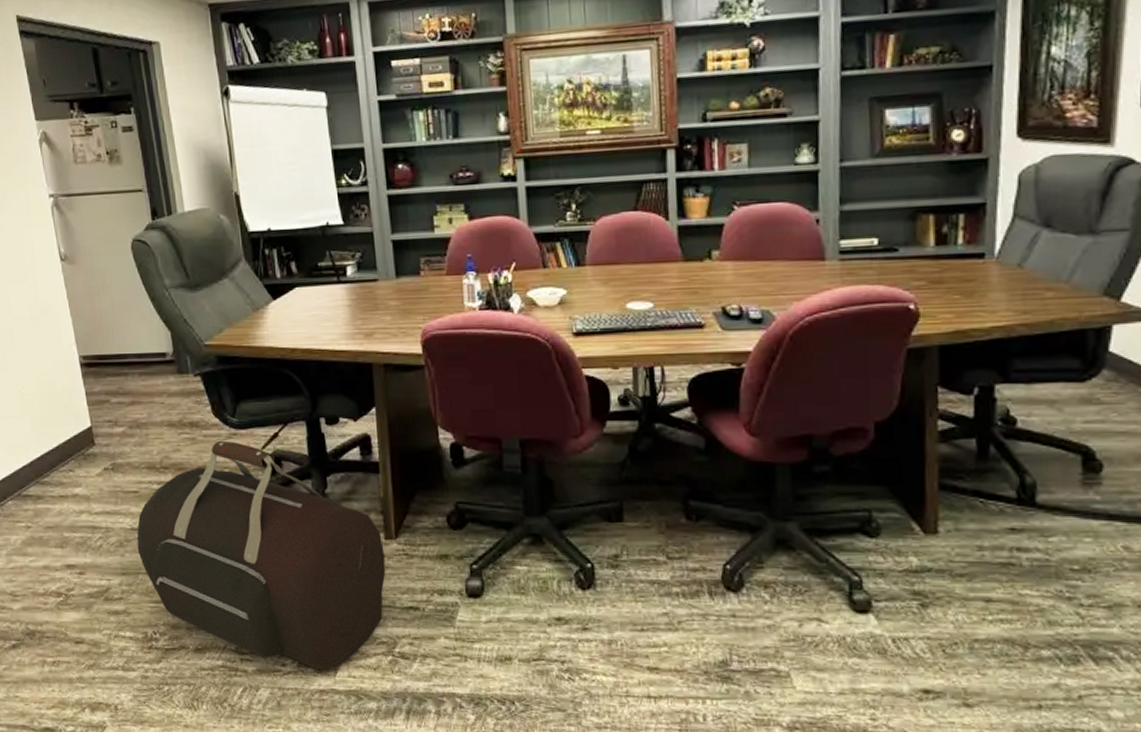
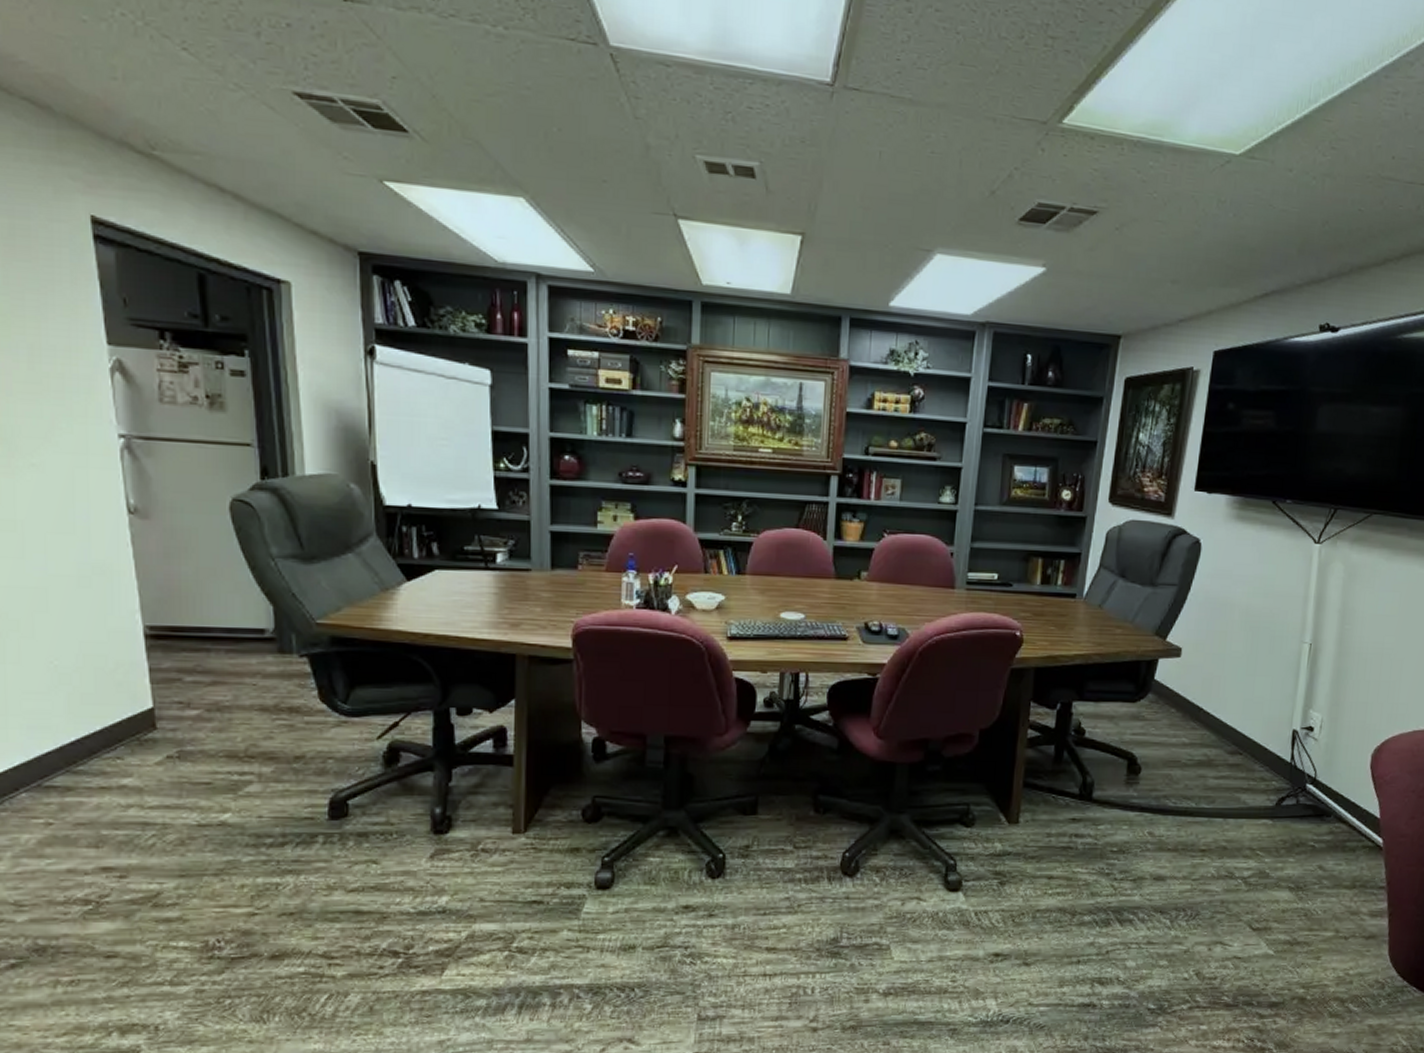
duffel bag: present [137,440,386,671] -> none [204,728,511,971]

